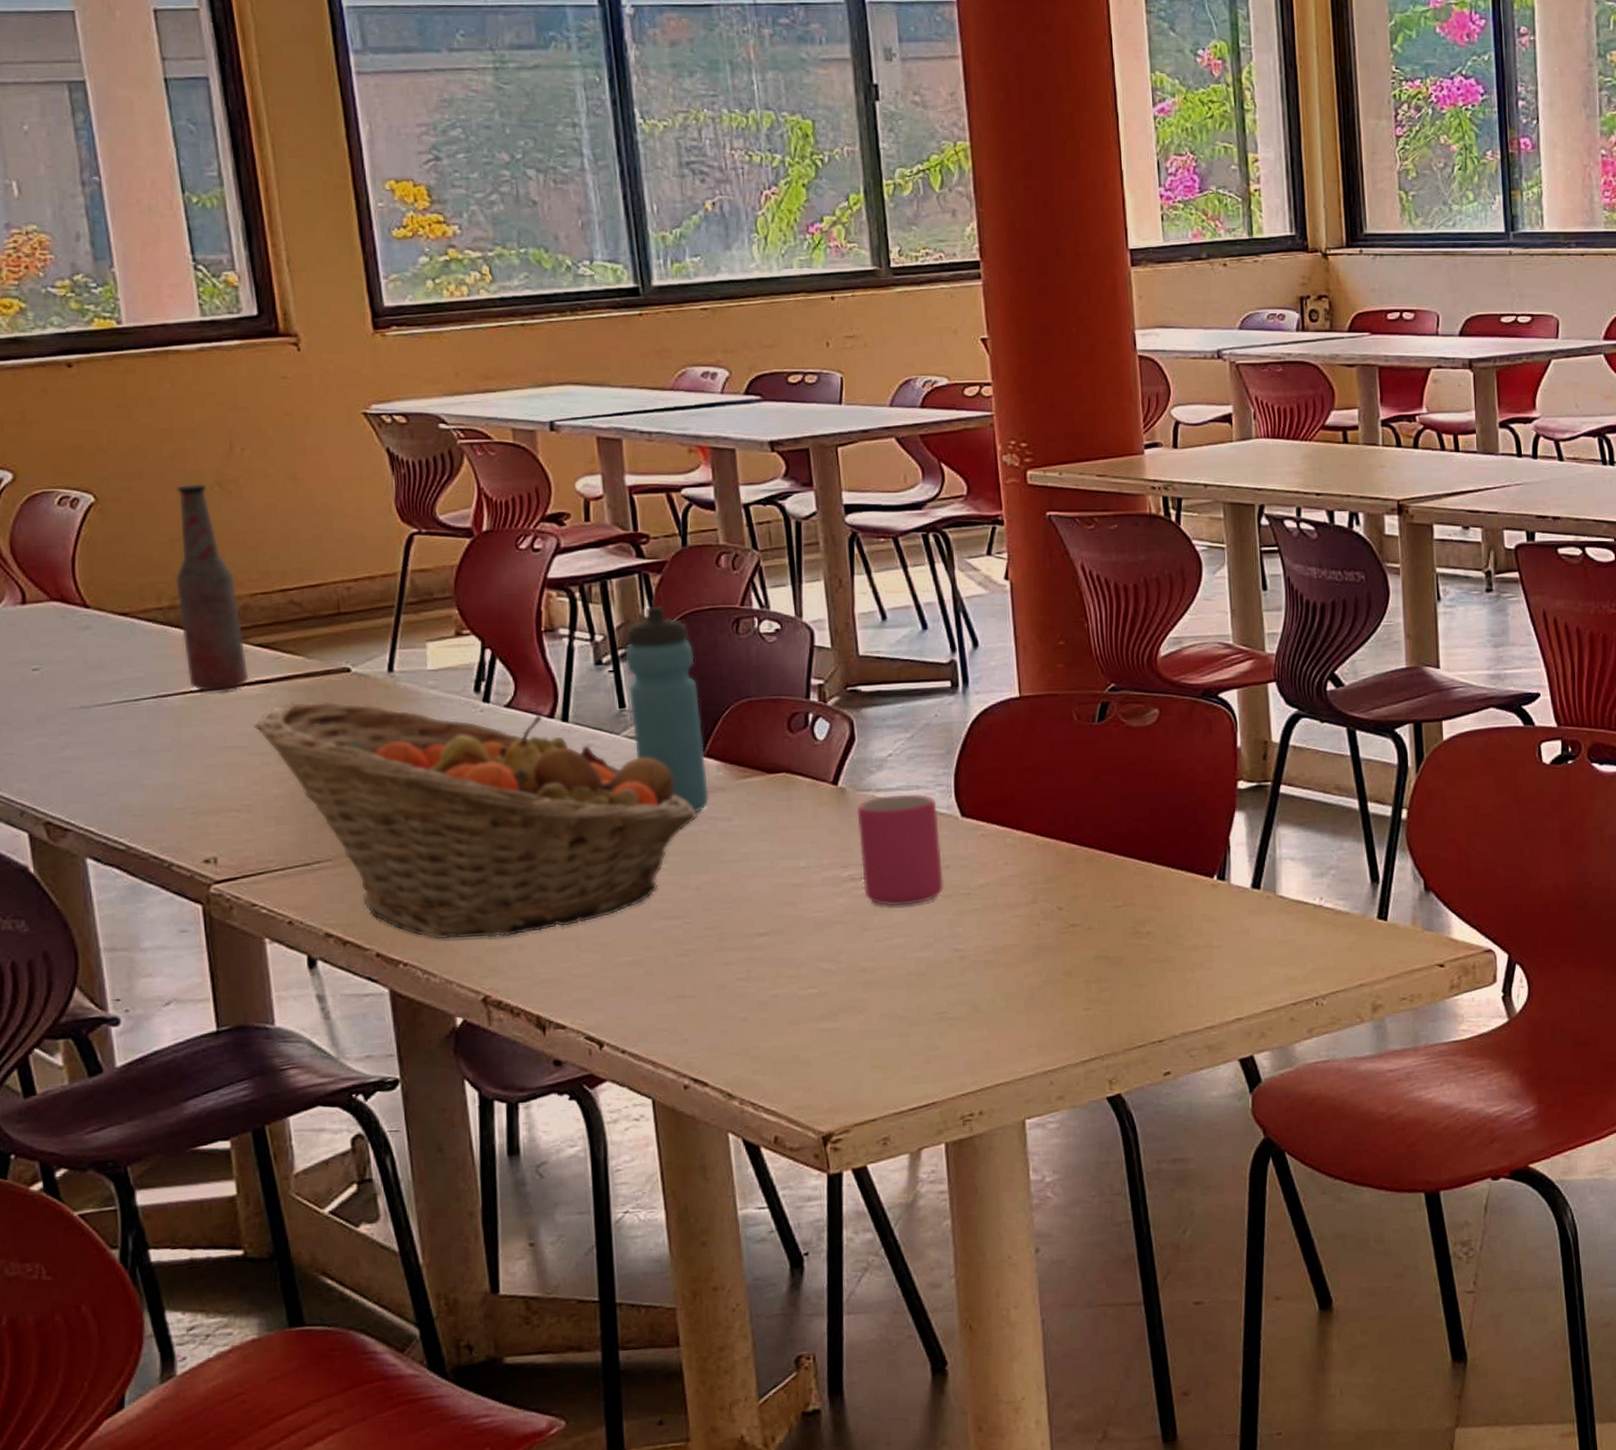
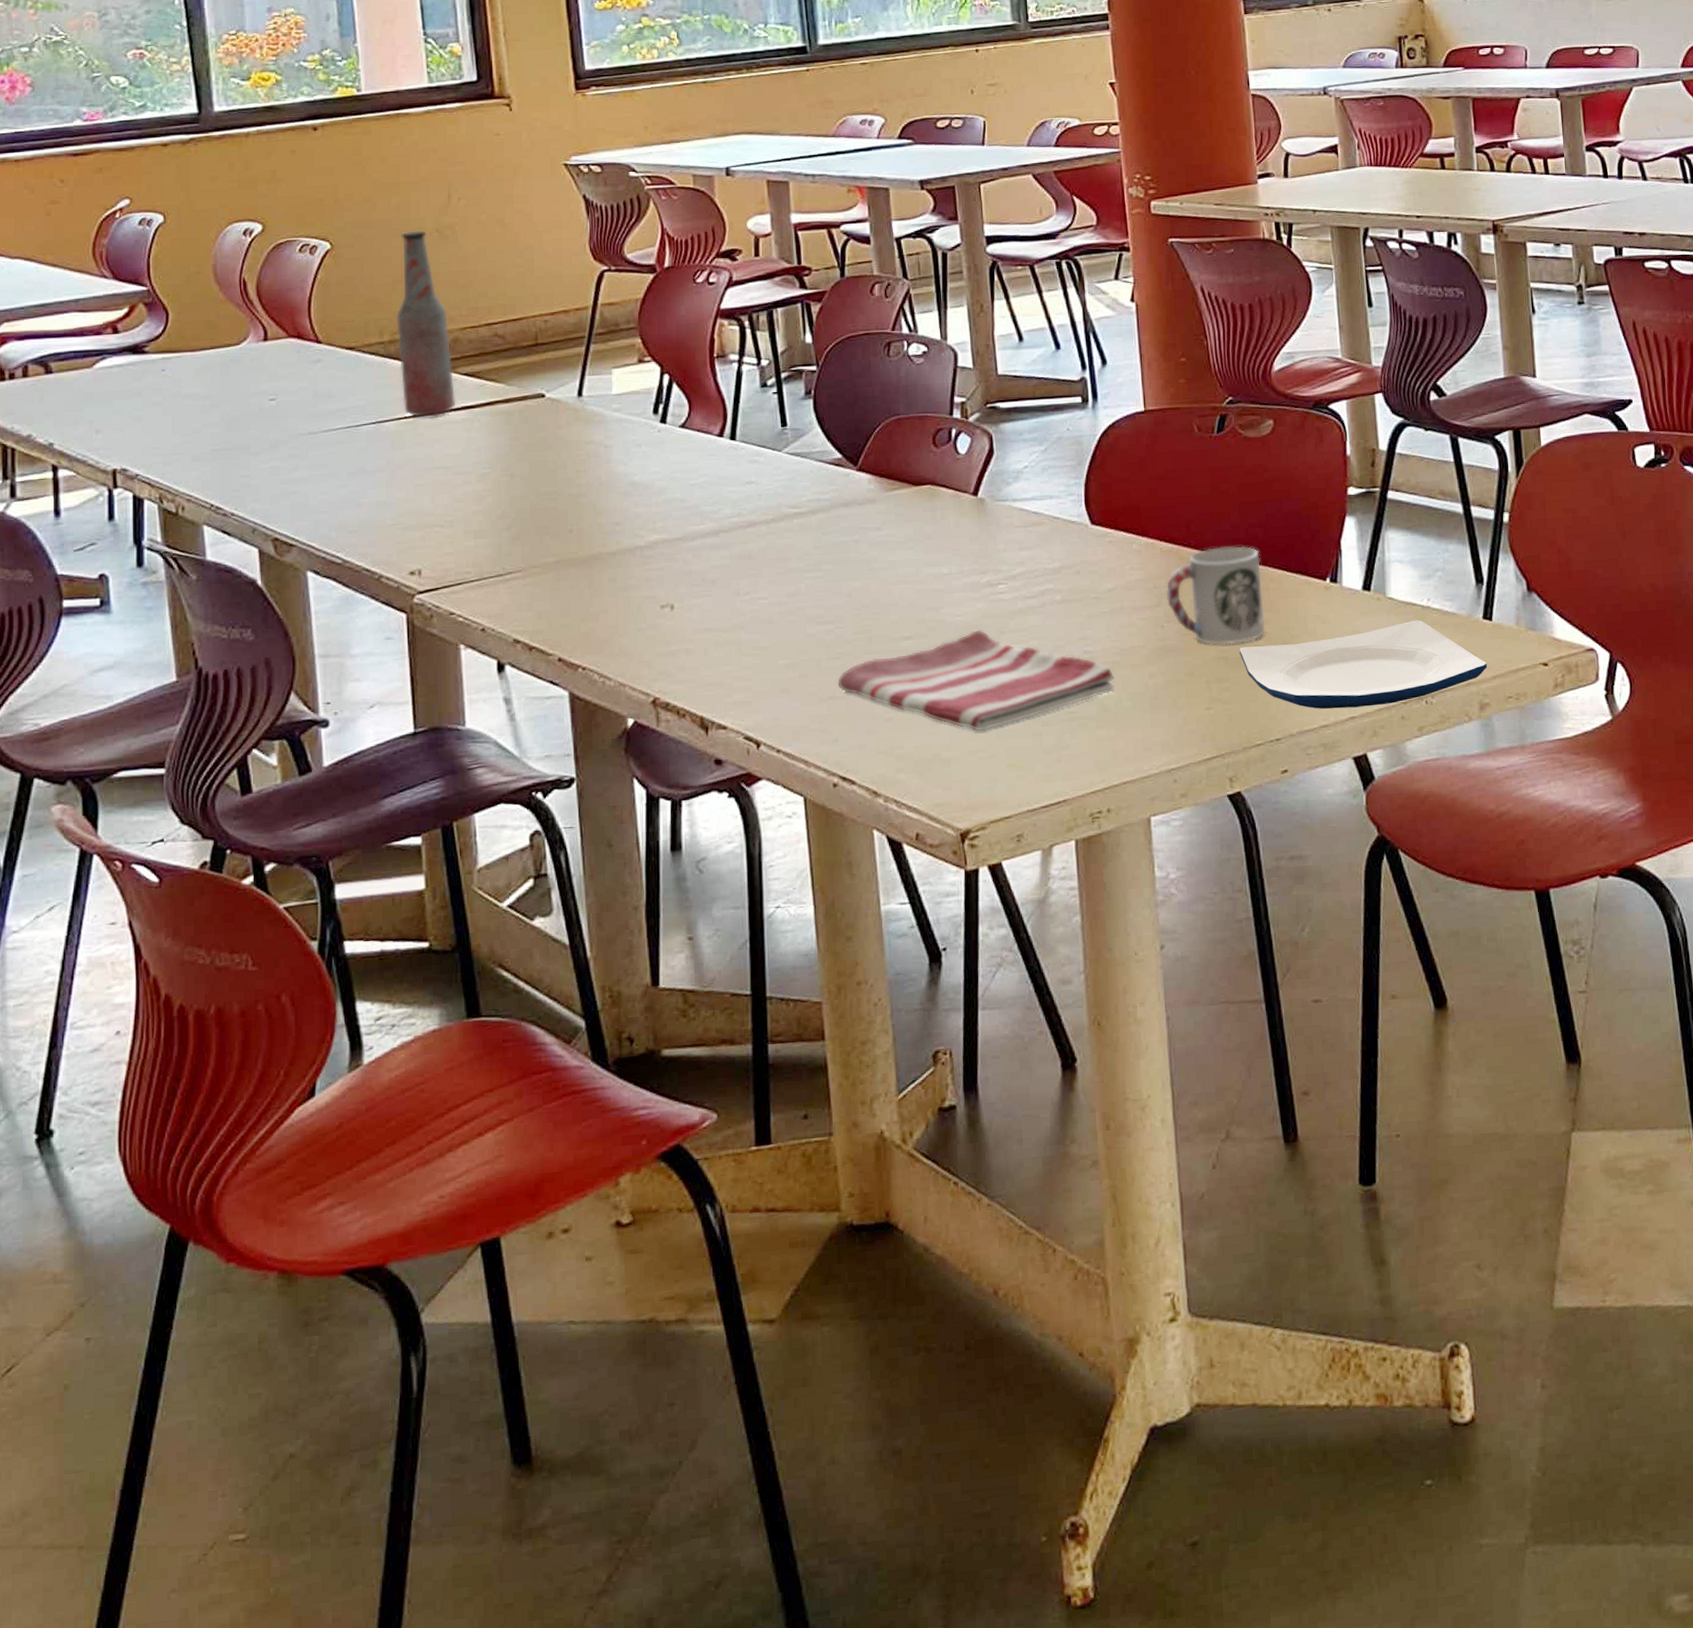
fruit basket: present [254,701,698,939] -> none [458,424,850,645]
water bottle: present [624,605,710,813] -> none [787,331,861,524]
dish towel: none [687,925,987,1032] -> present [837,629,1115,732]
mug: present [856,794,944,907] -> none [995,503,1075,611]
cup: none [1042,841,1148,944] -> present [1166,546,1265,645]
plate: none [1121,919,1382,1010] -> present [1239,620,1488,709]

